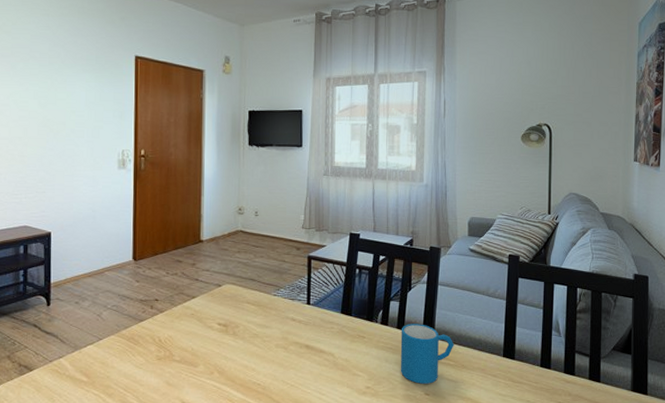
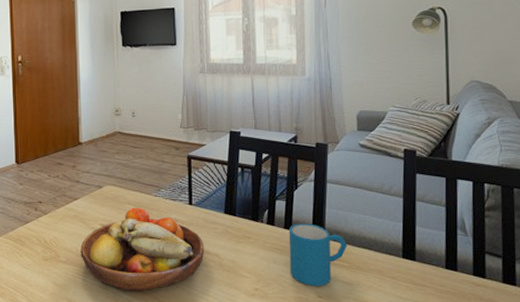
fruit bowl: none [196,306,320,391] -> present [80,207,205,292]

